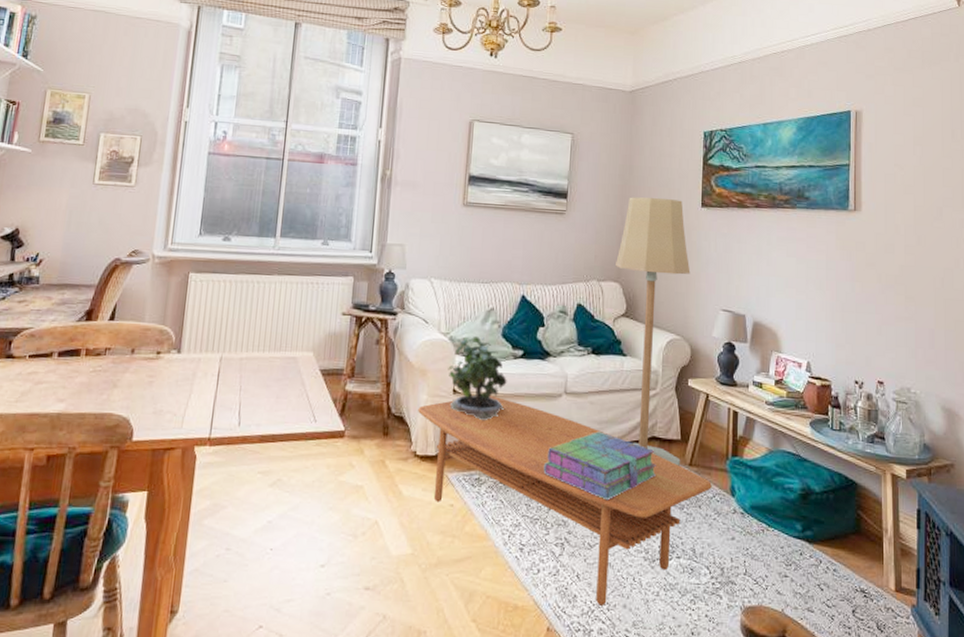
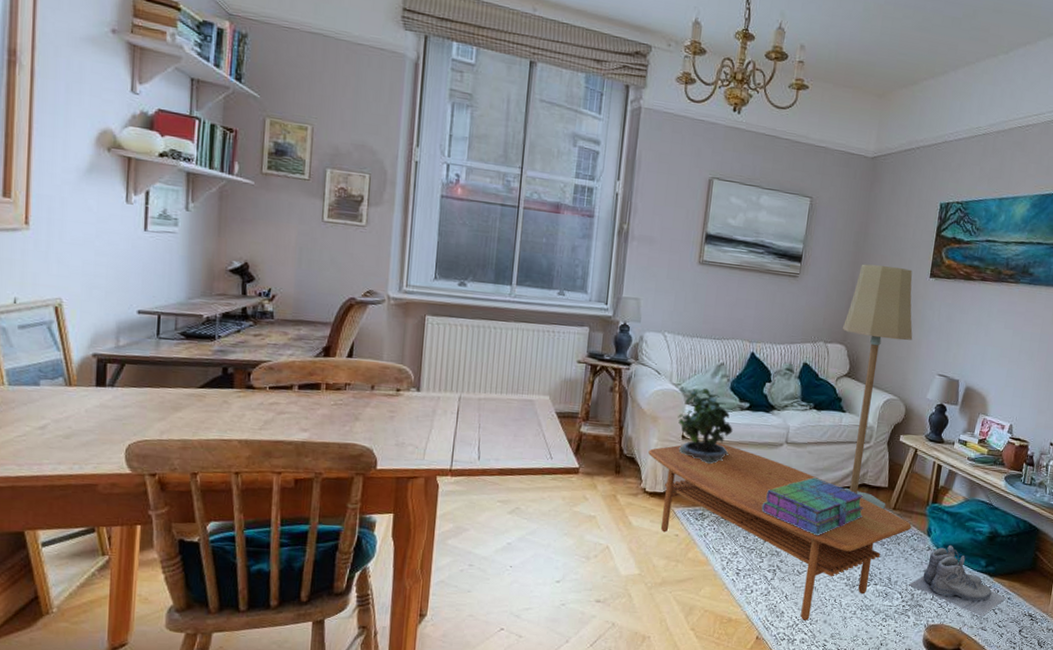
boots: none [716,505,832,595] -> present [909,544,1007,617]

